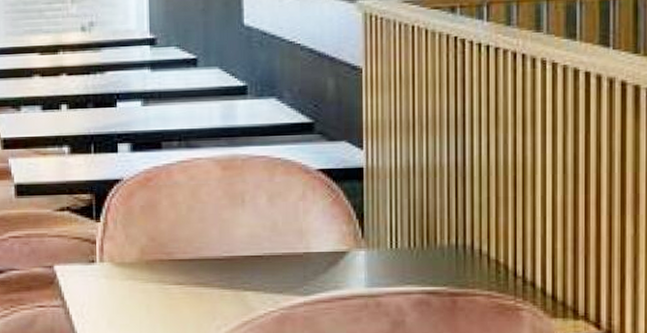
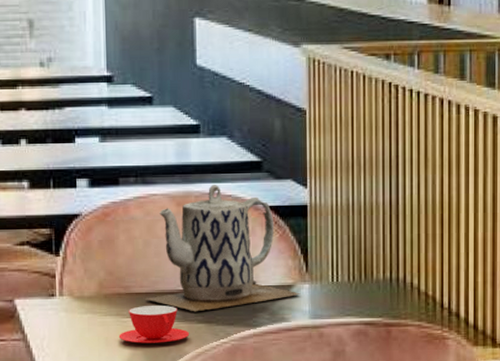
teacup: none [160,272,236,311] -> present [118,305,190,343]
teapot: none [188,148,356,279] -> present [144,185,301,312]

